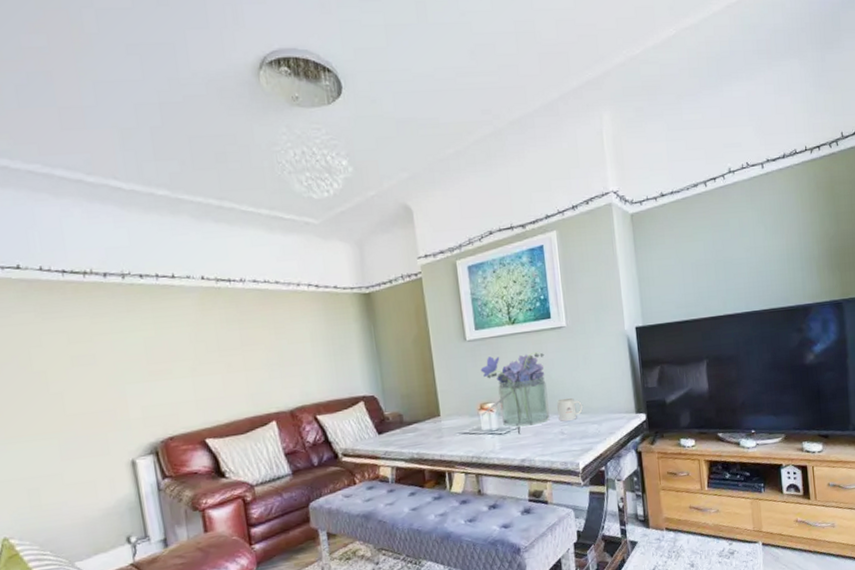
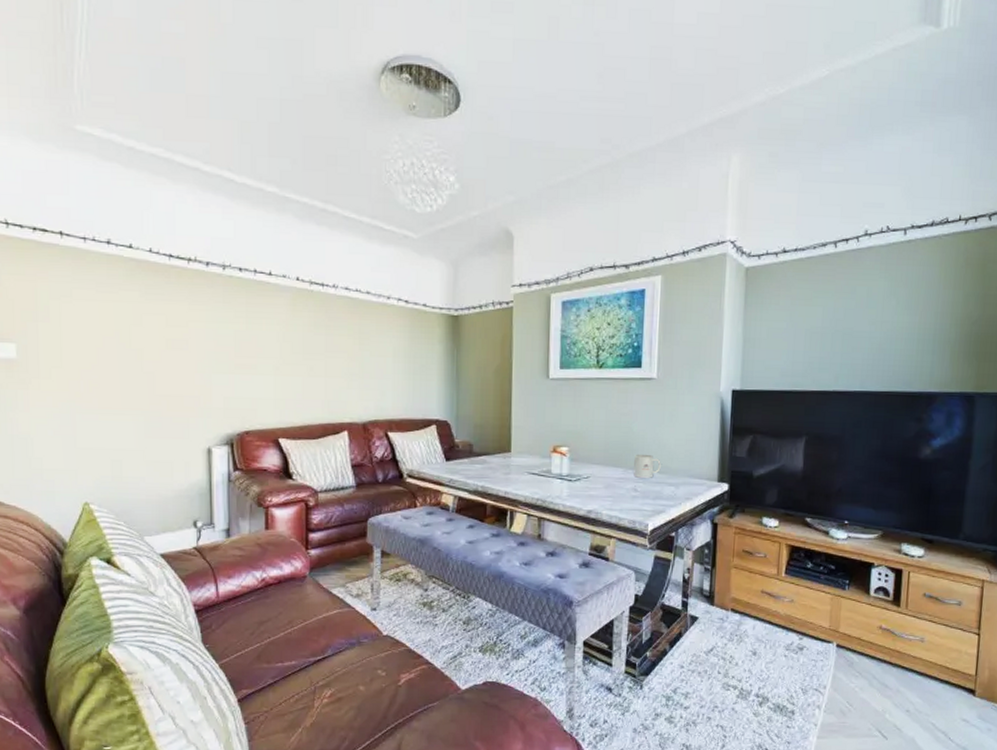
flower bouquet: present [480,351,550,433] -> none [553,398,629,483]

